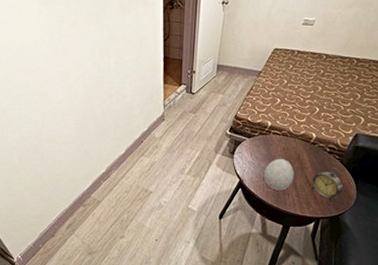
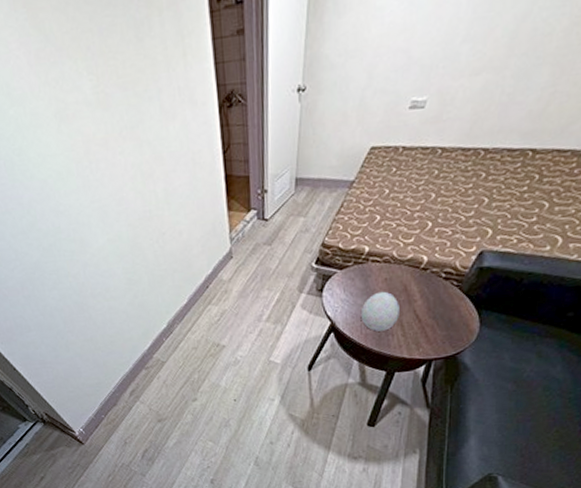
alarm clock: present [311,167,344,202] -> none [422,296,463,339]

